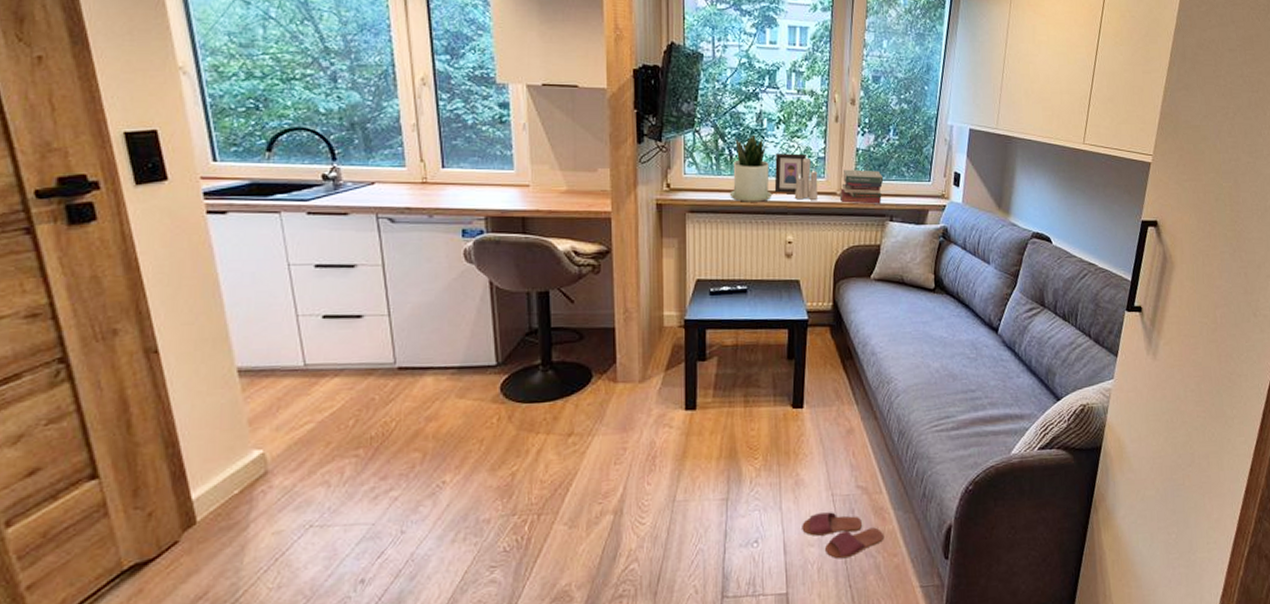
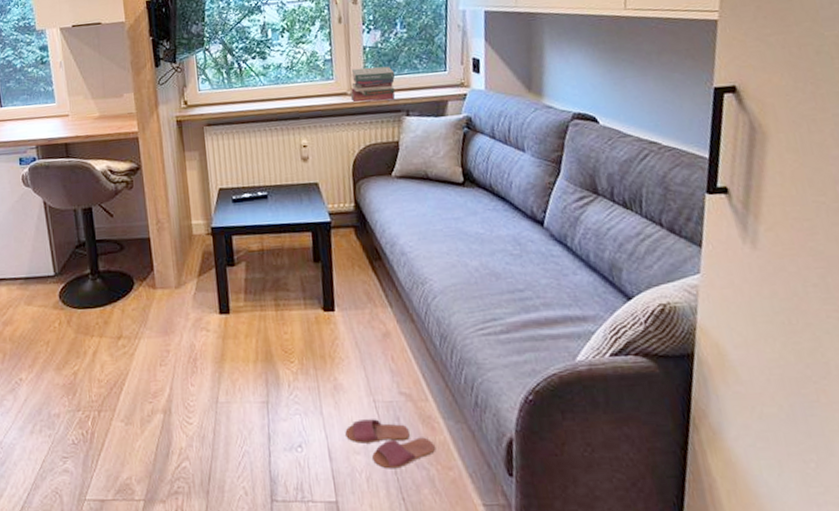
planter: present [729,134,772,202] -> none [242,46,283,112]
picture frame: present [774,153,807,193] -> none [282,58,313,100]
candle: present [794,153,818,200] -> none [304,57,328,104]

